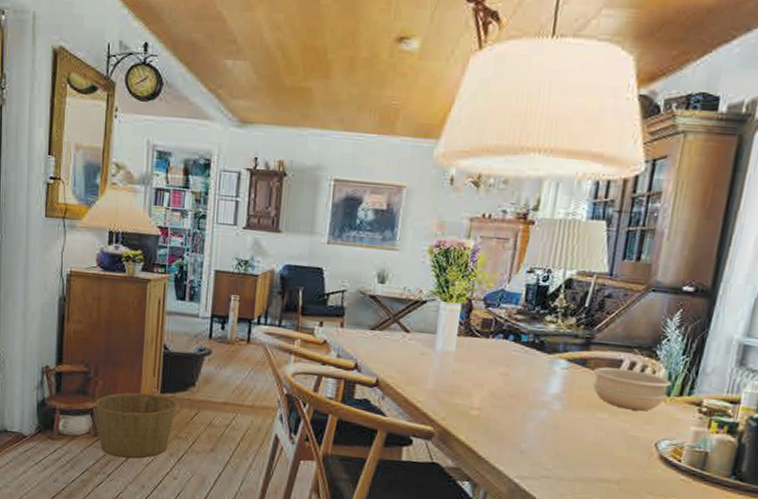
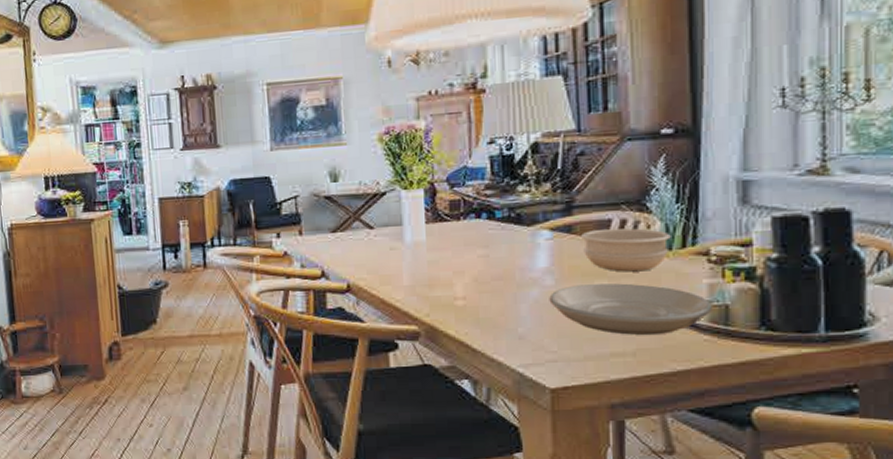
basket: present [95,392,177,459] -> none [55,338,141,411]
plate: none [553,413,694,469] -> present [549,283,712,335]

